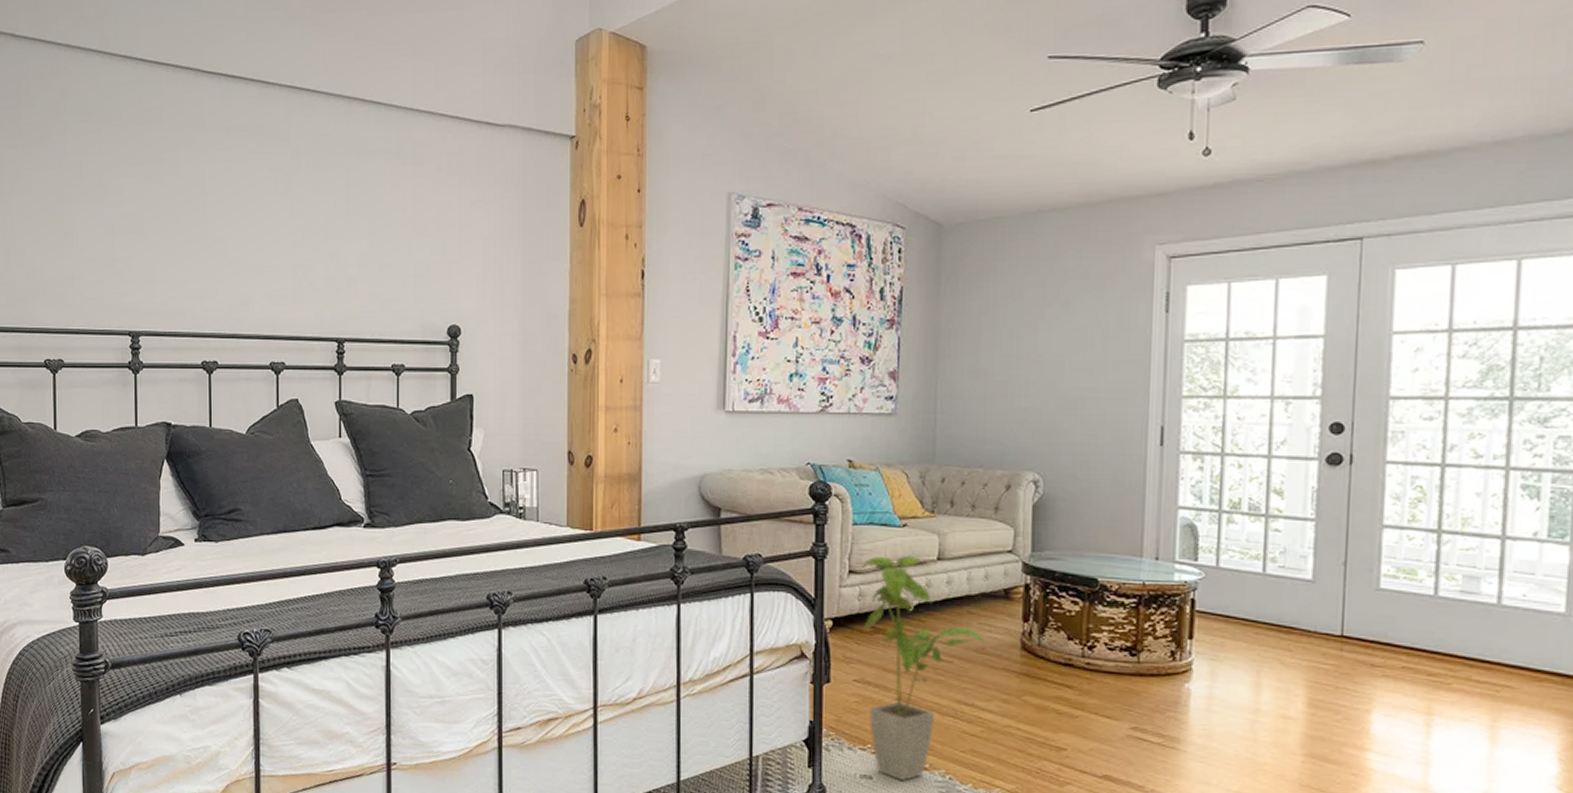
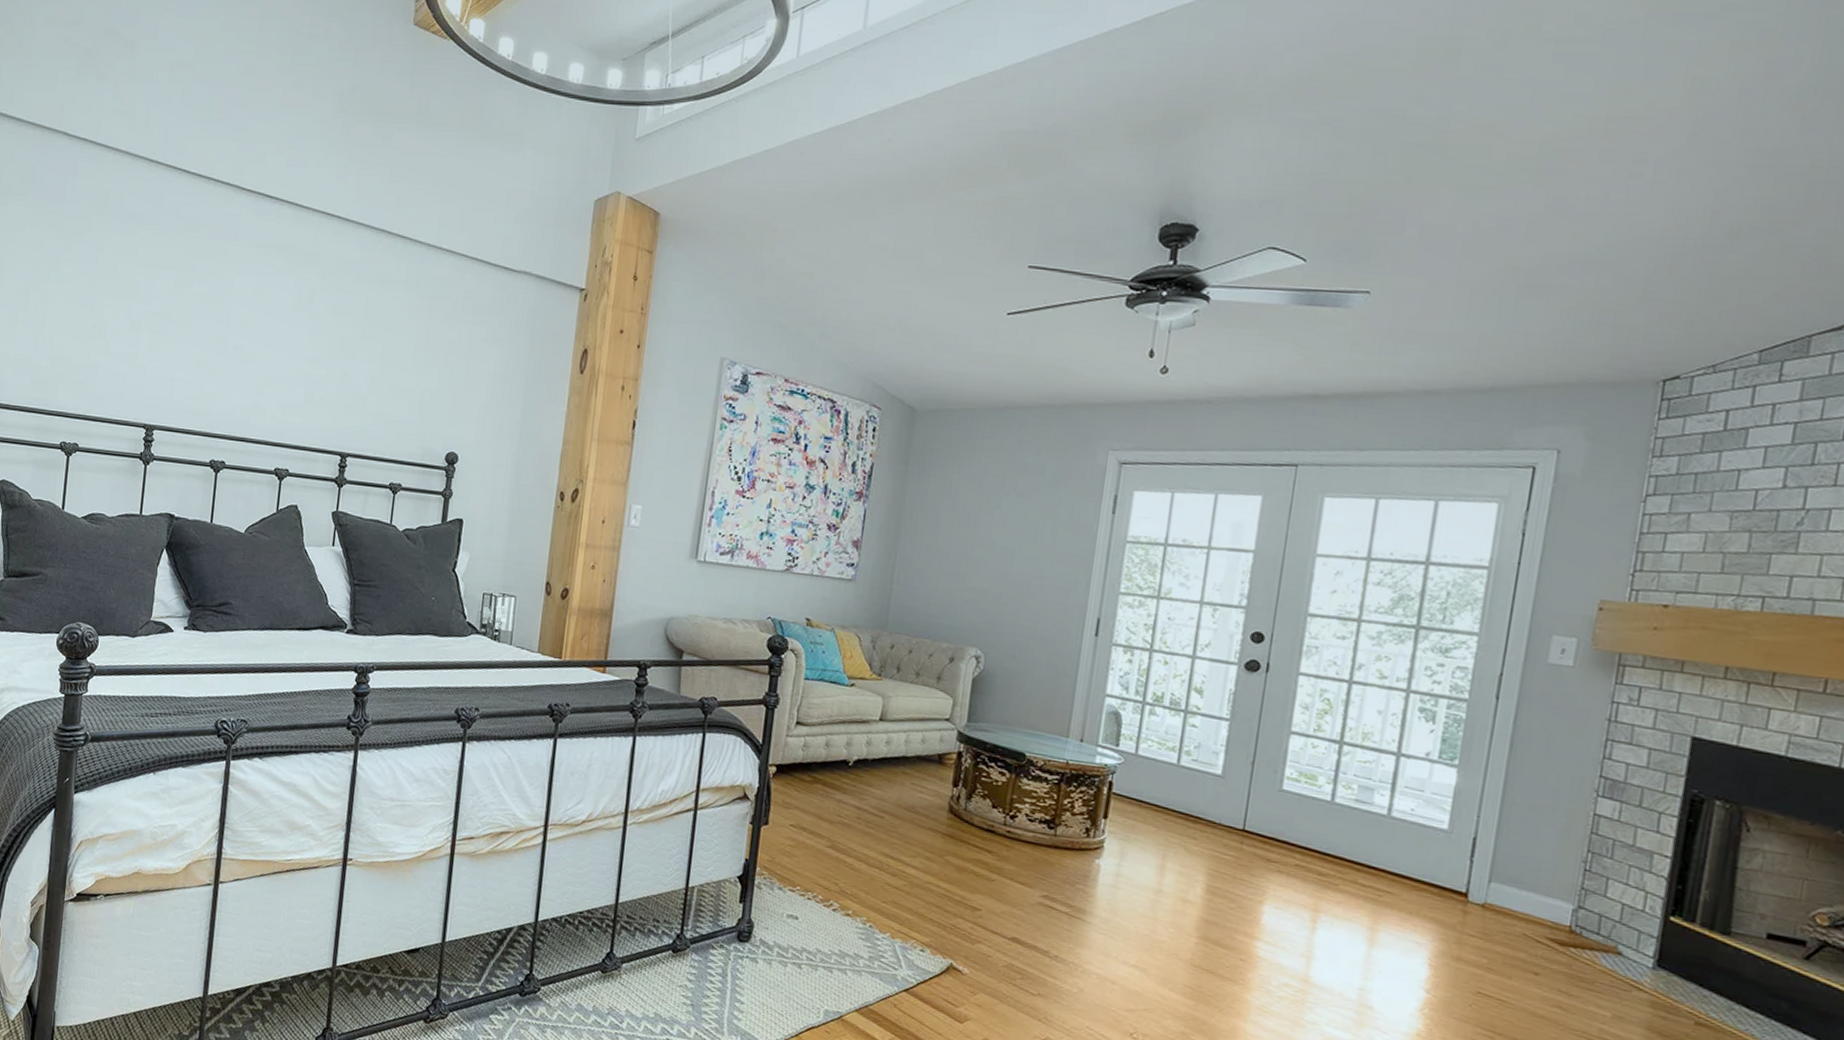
house plant: present [861,555,988,782] -> none [800,711,919,925]

